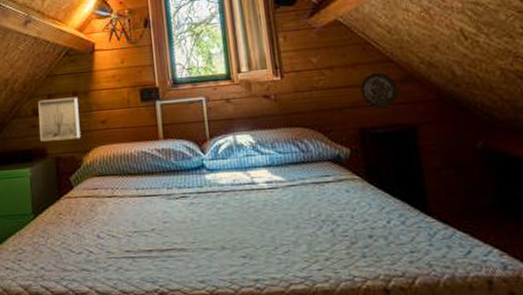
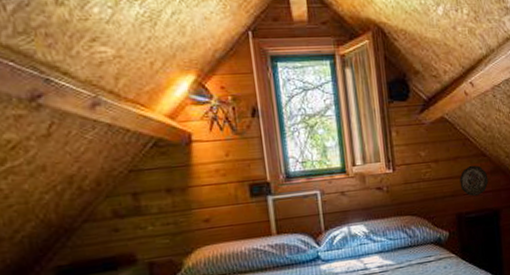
wall art: present [38,97,81,142] -> none [119,194,179,247]

